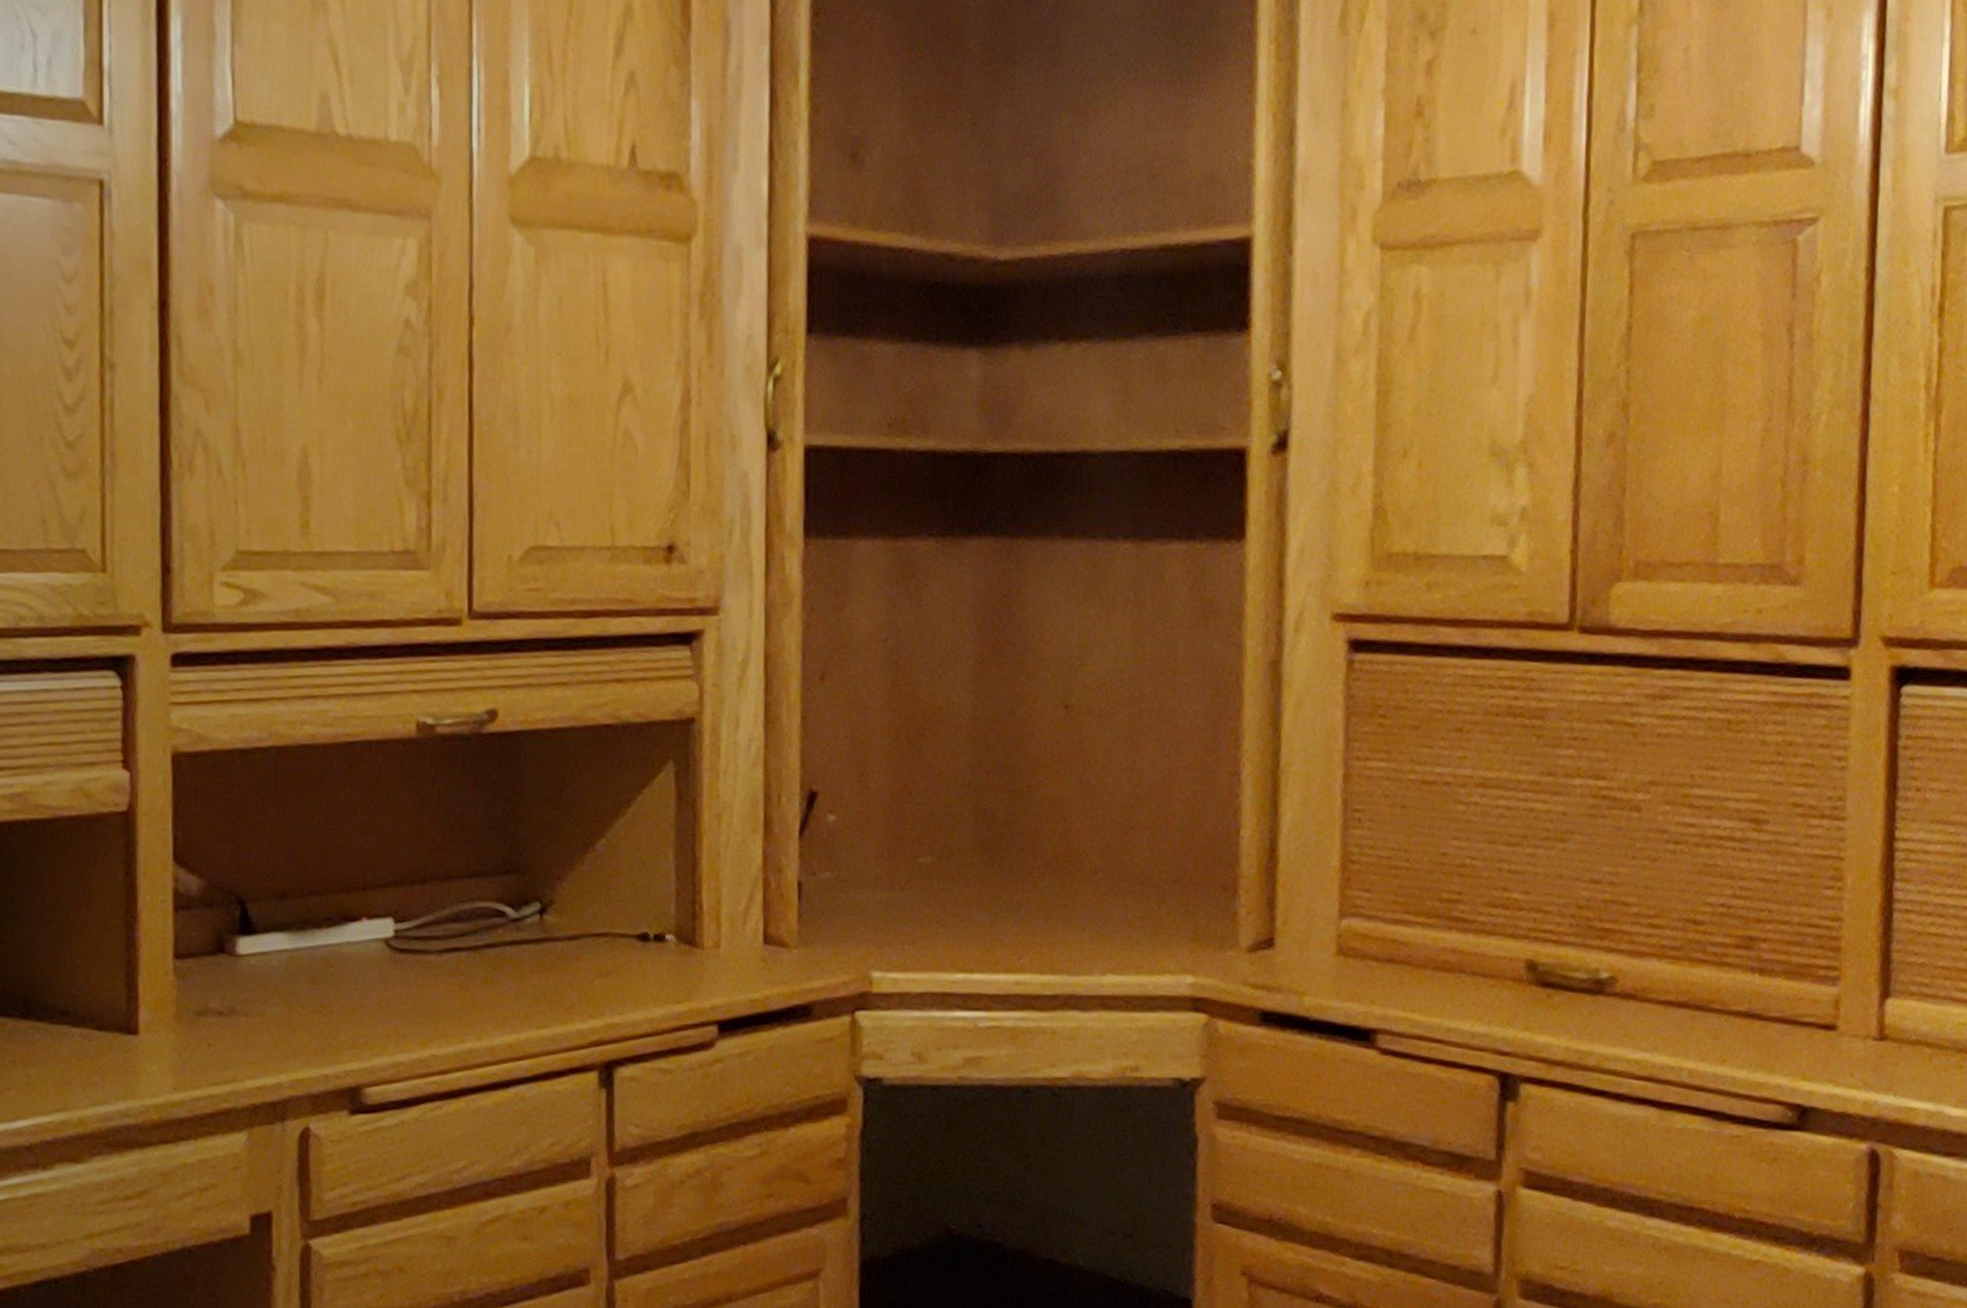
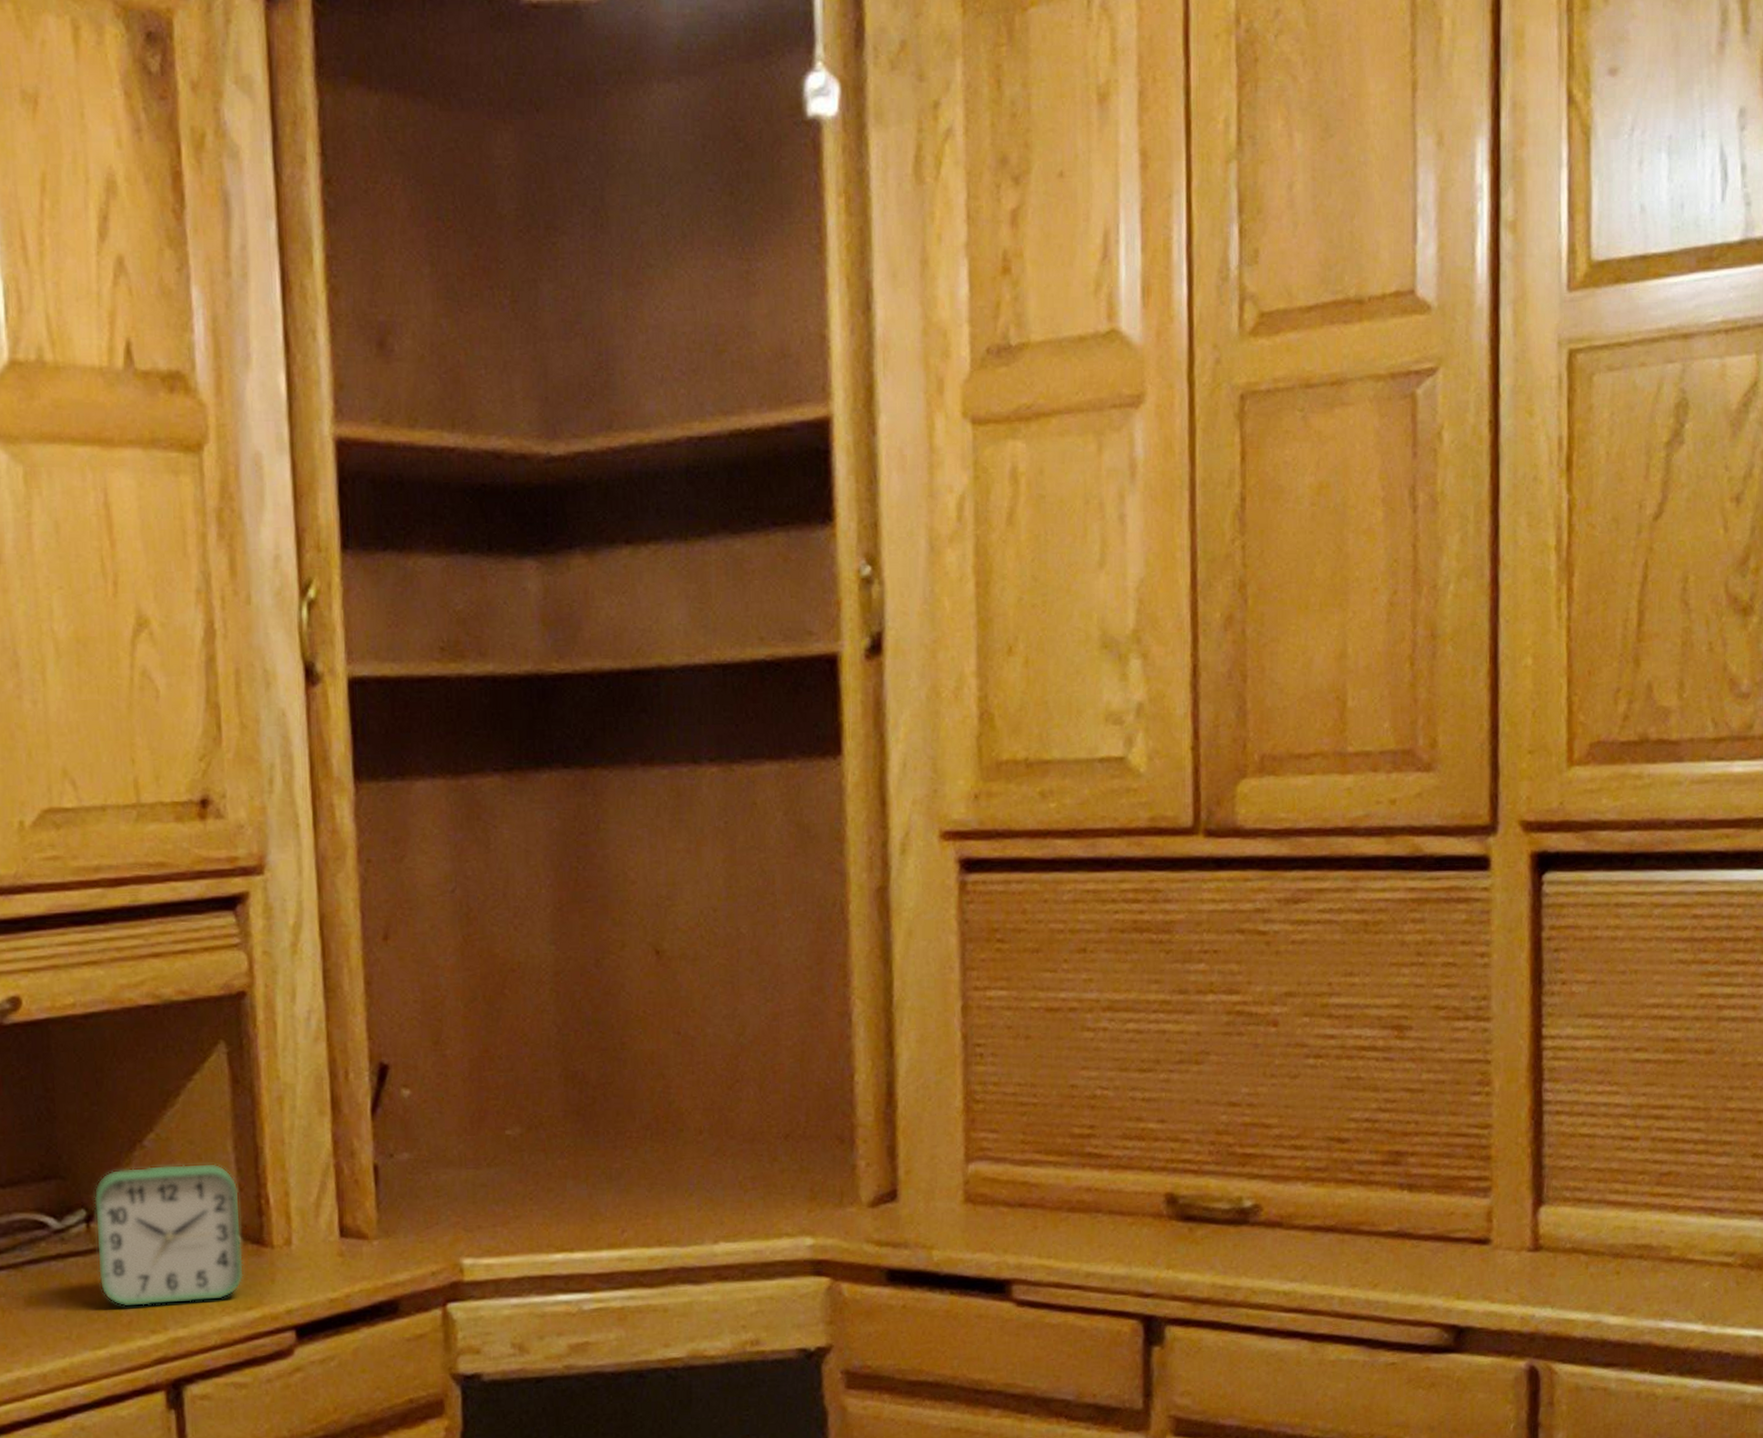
alarm clock: none [547,867,677,994] -> present [93,1162,244,1308]

